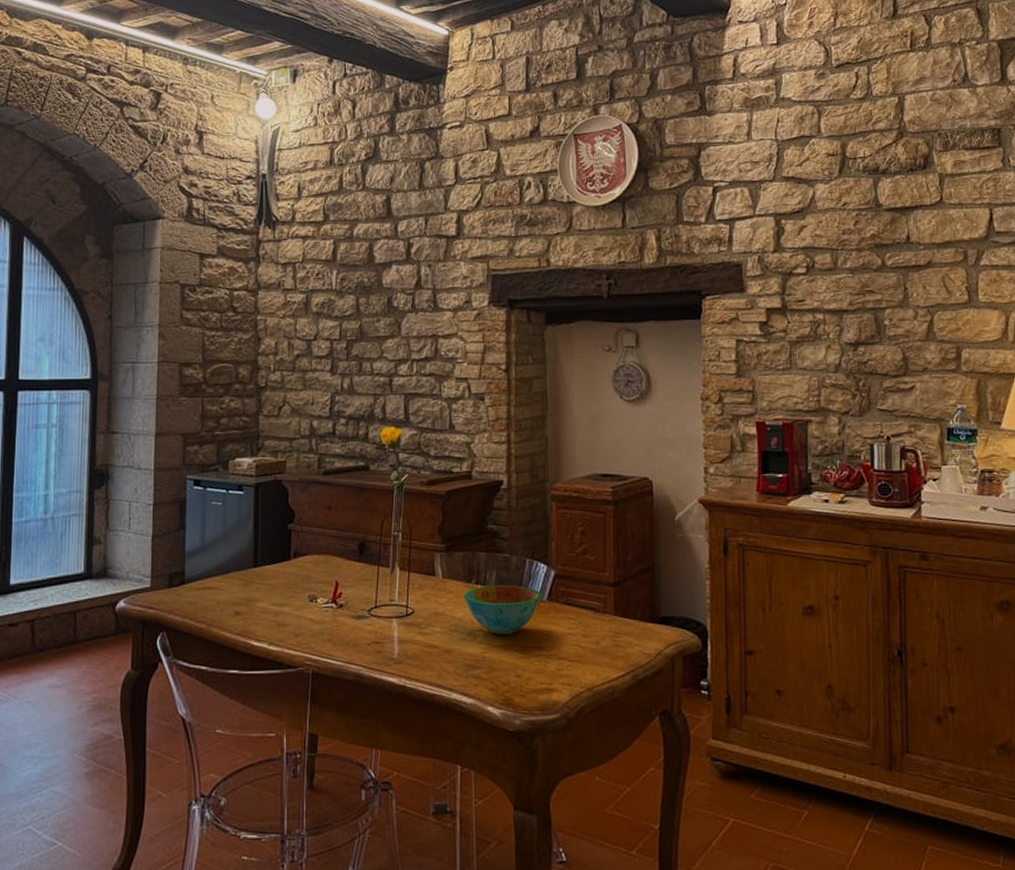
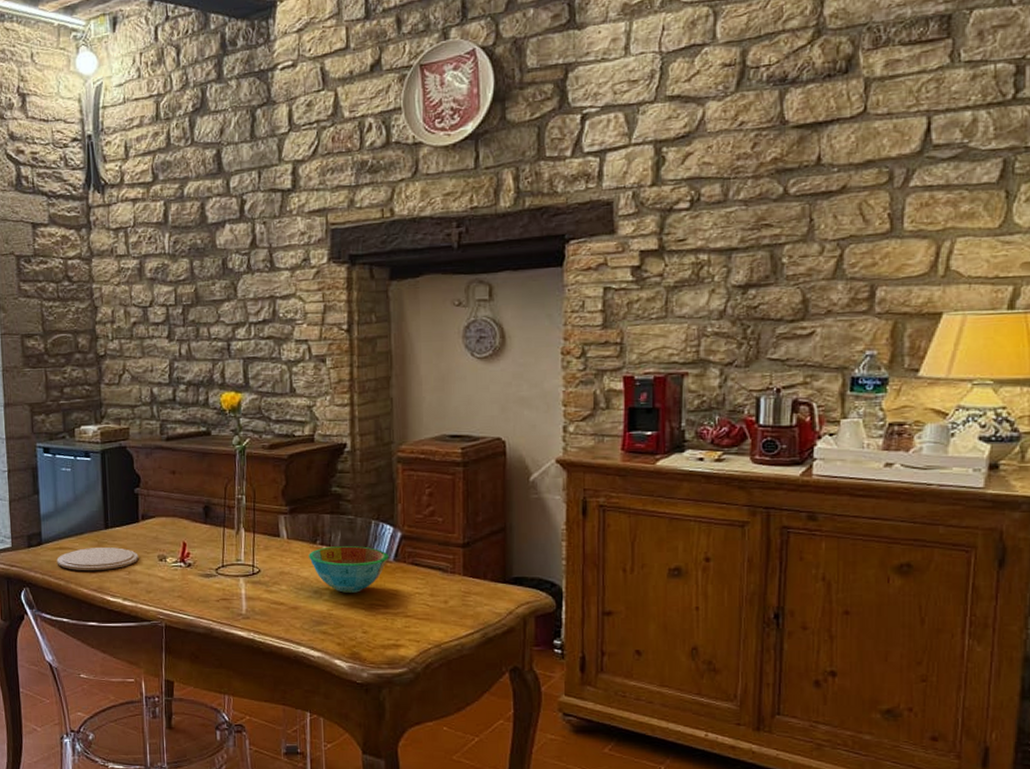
plate: none [199,587,288,613] -> present [56,547,139,571]

